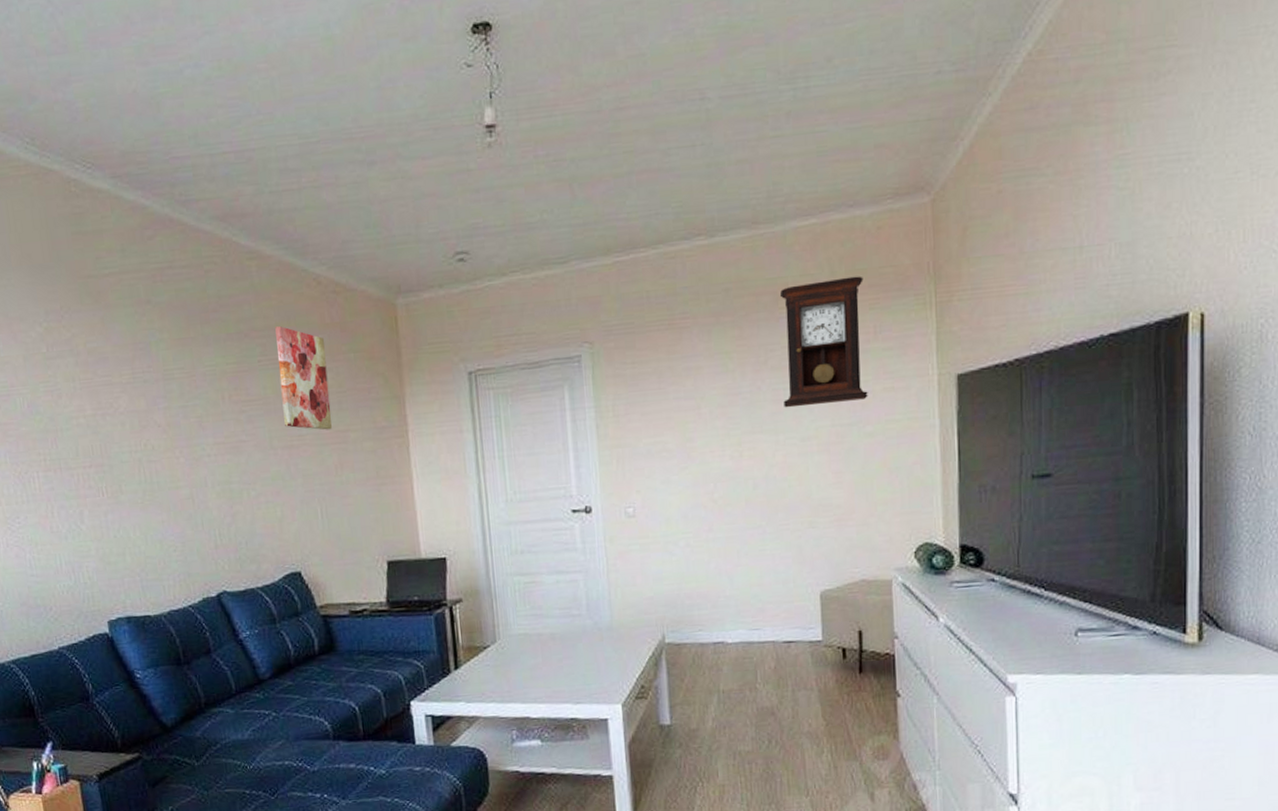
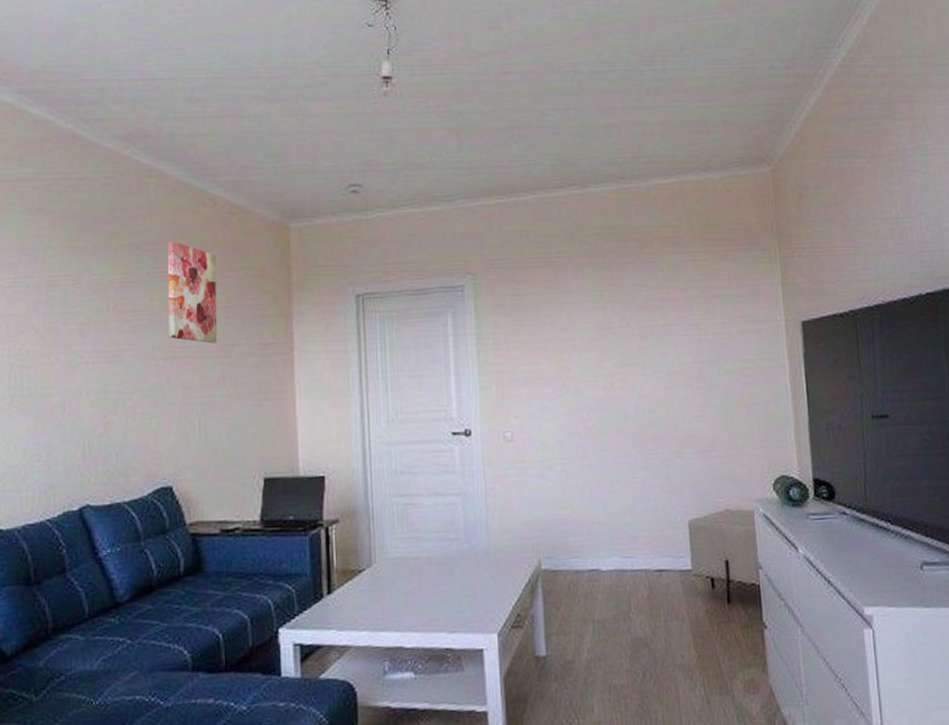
pendulum clock: present [781,276,868,408] -> none [645,230,725,344]

